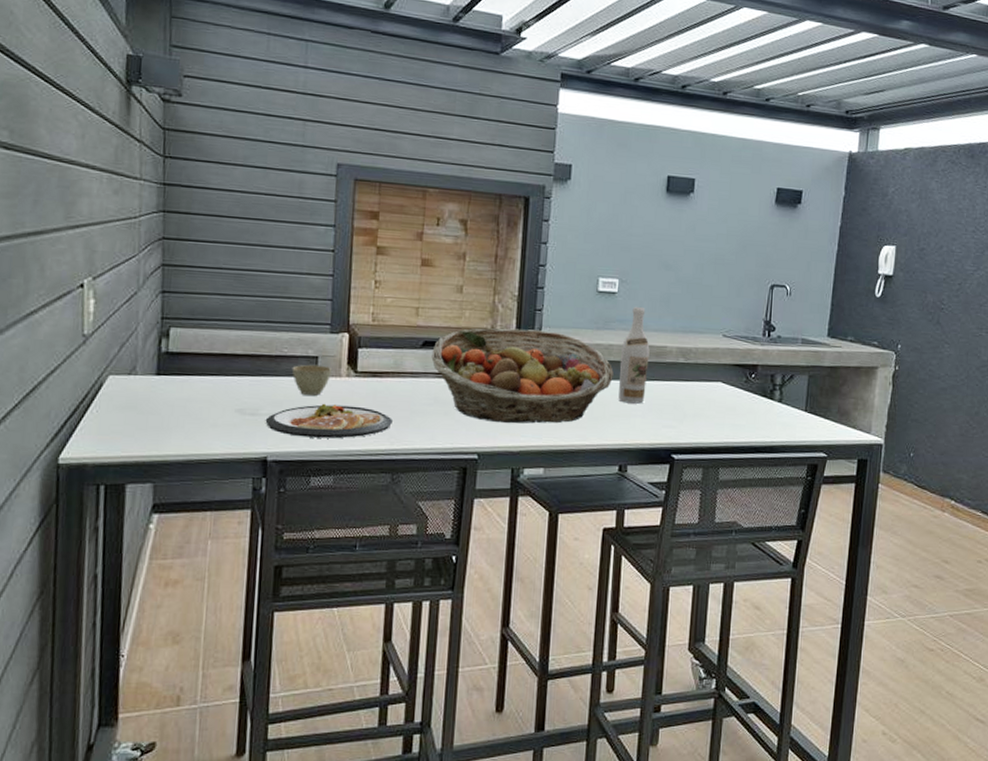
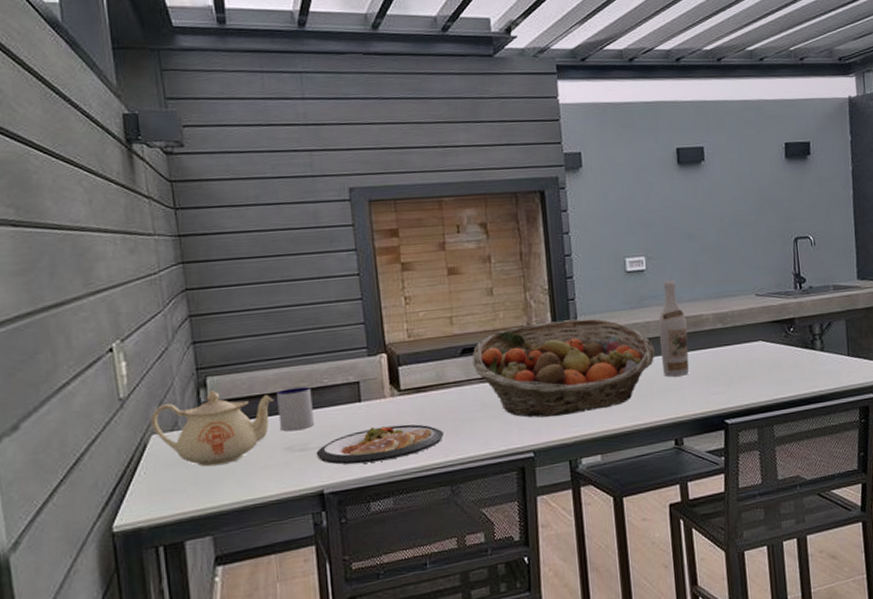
teapot: none [110,342,233,416] -> present [151,390,274,467]
mug: none [234,352,270,395] -> present [277,386,314,432]
cup: present [291,364,333,396] -> none [335,389,376,422]

